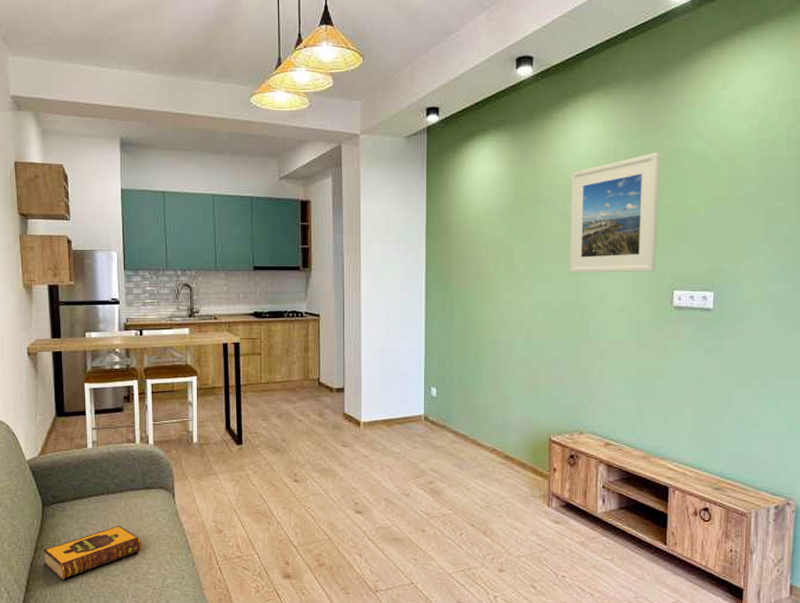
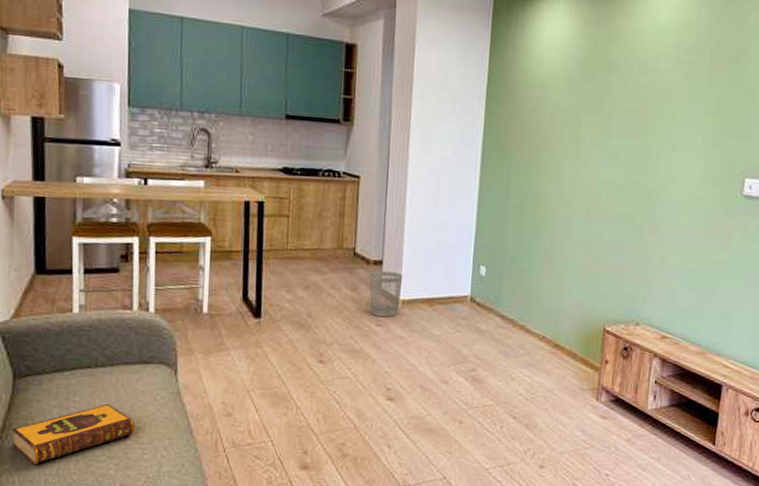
wastebasket: none [334,397,363,439] -> present [369,271,403,318]
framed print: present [570,153,660,273] -> none [639,28,743,157]

